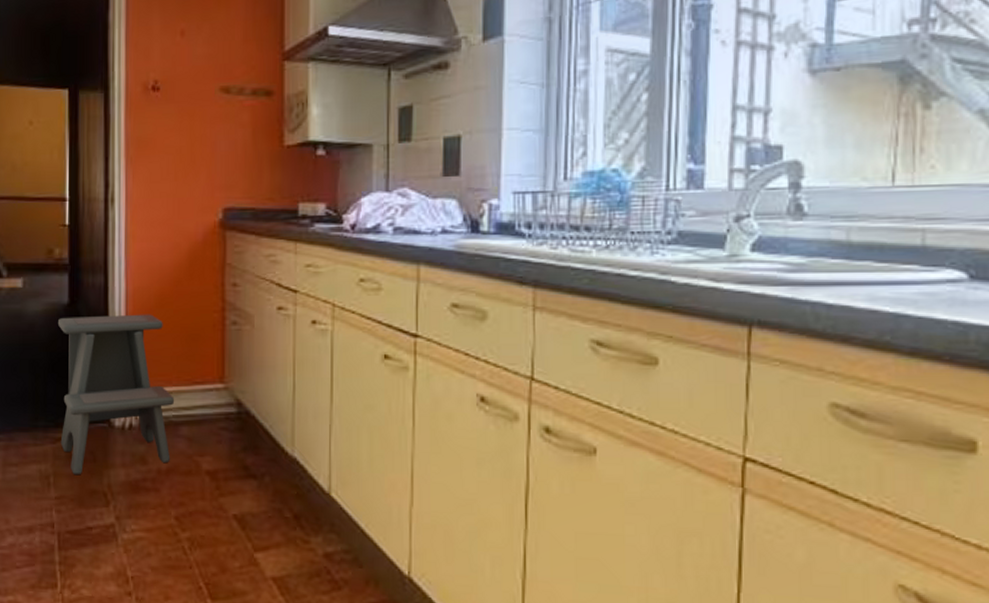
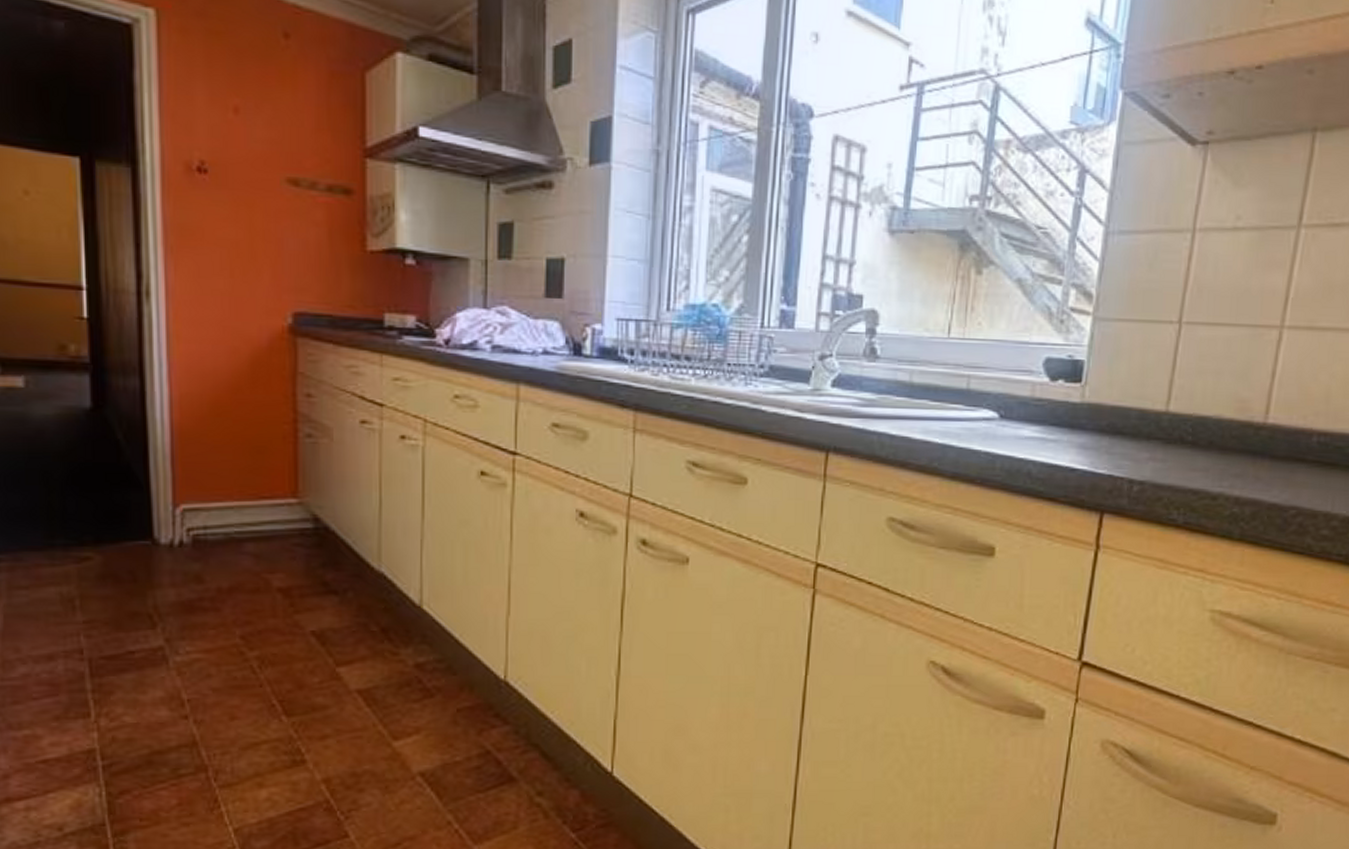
step stool: present [57,314,175,476] -> none [77,422,237,597]

